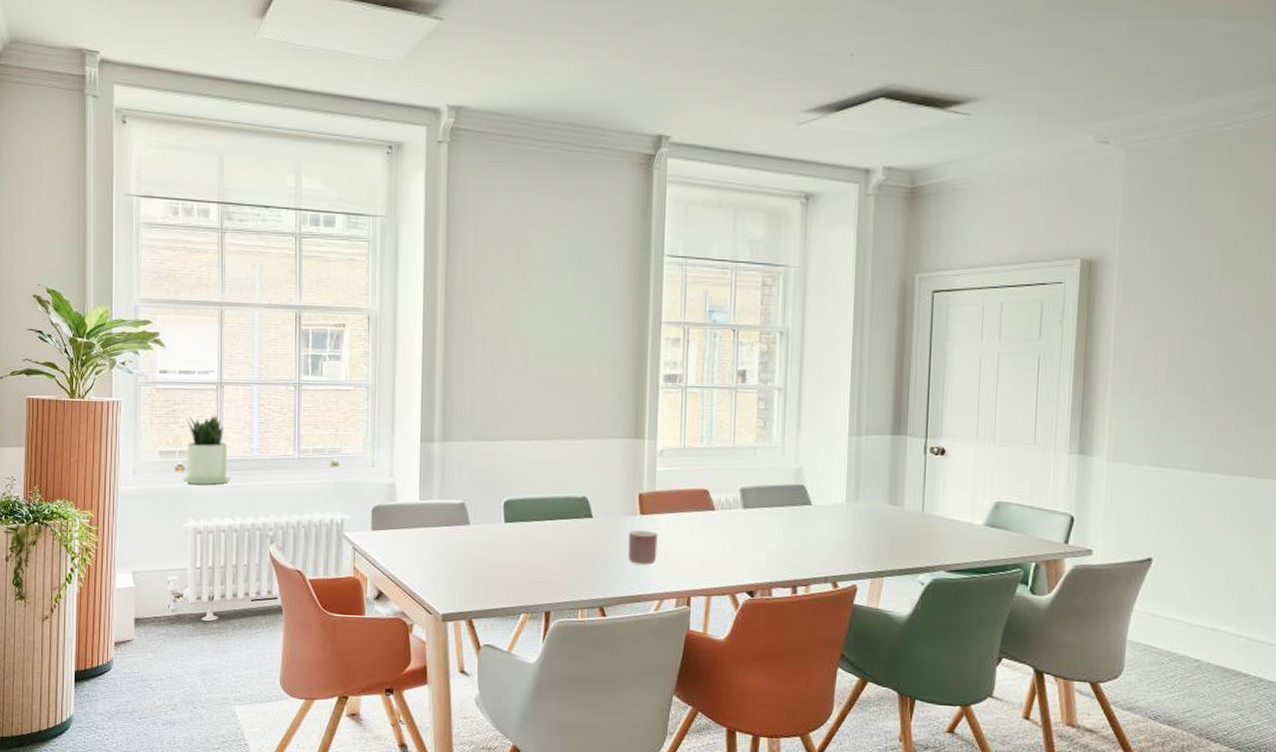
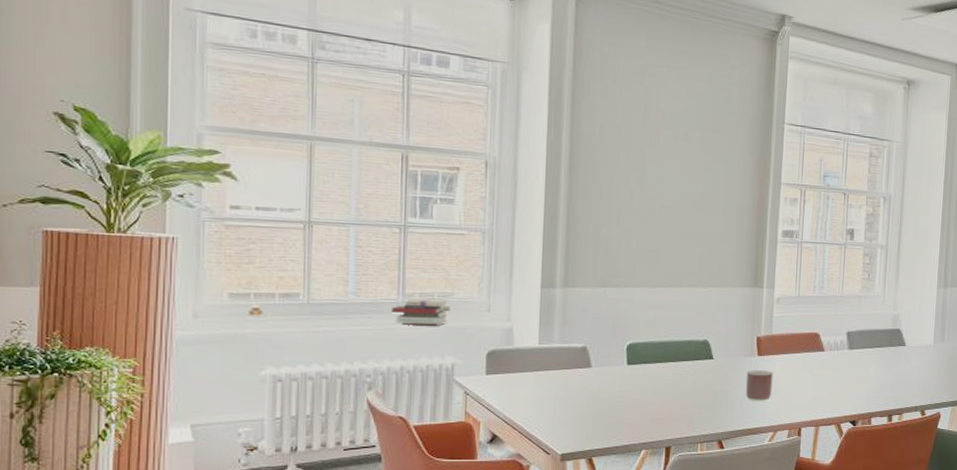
planter: present [182,415,231,485] -> none [258,256,321,330]
books: none [288,454,337,481] -> present [390,299,448,326]

